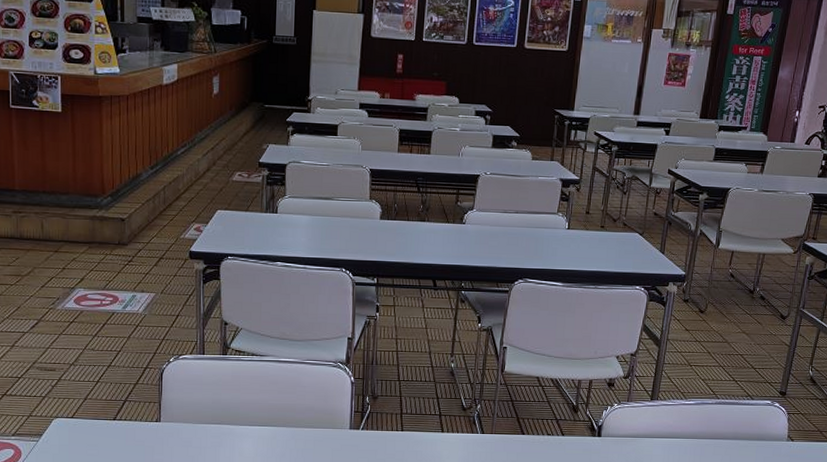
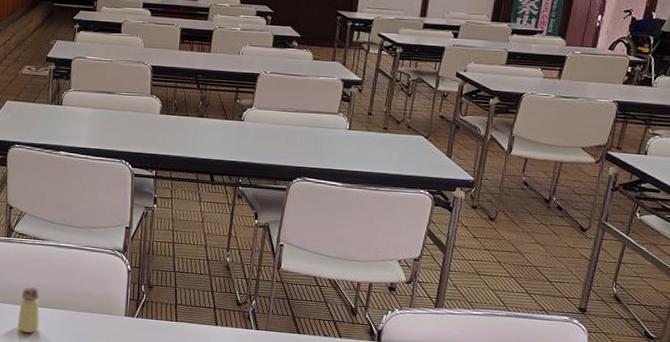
saltshaker: none [237,406,261,453] -> present [17,287,40,333]

